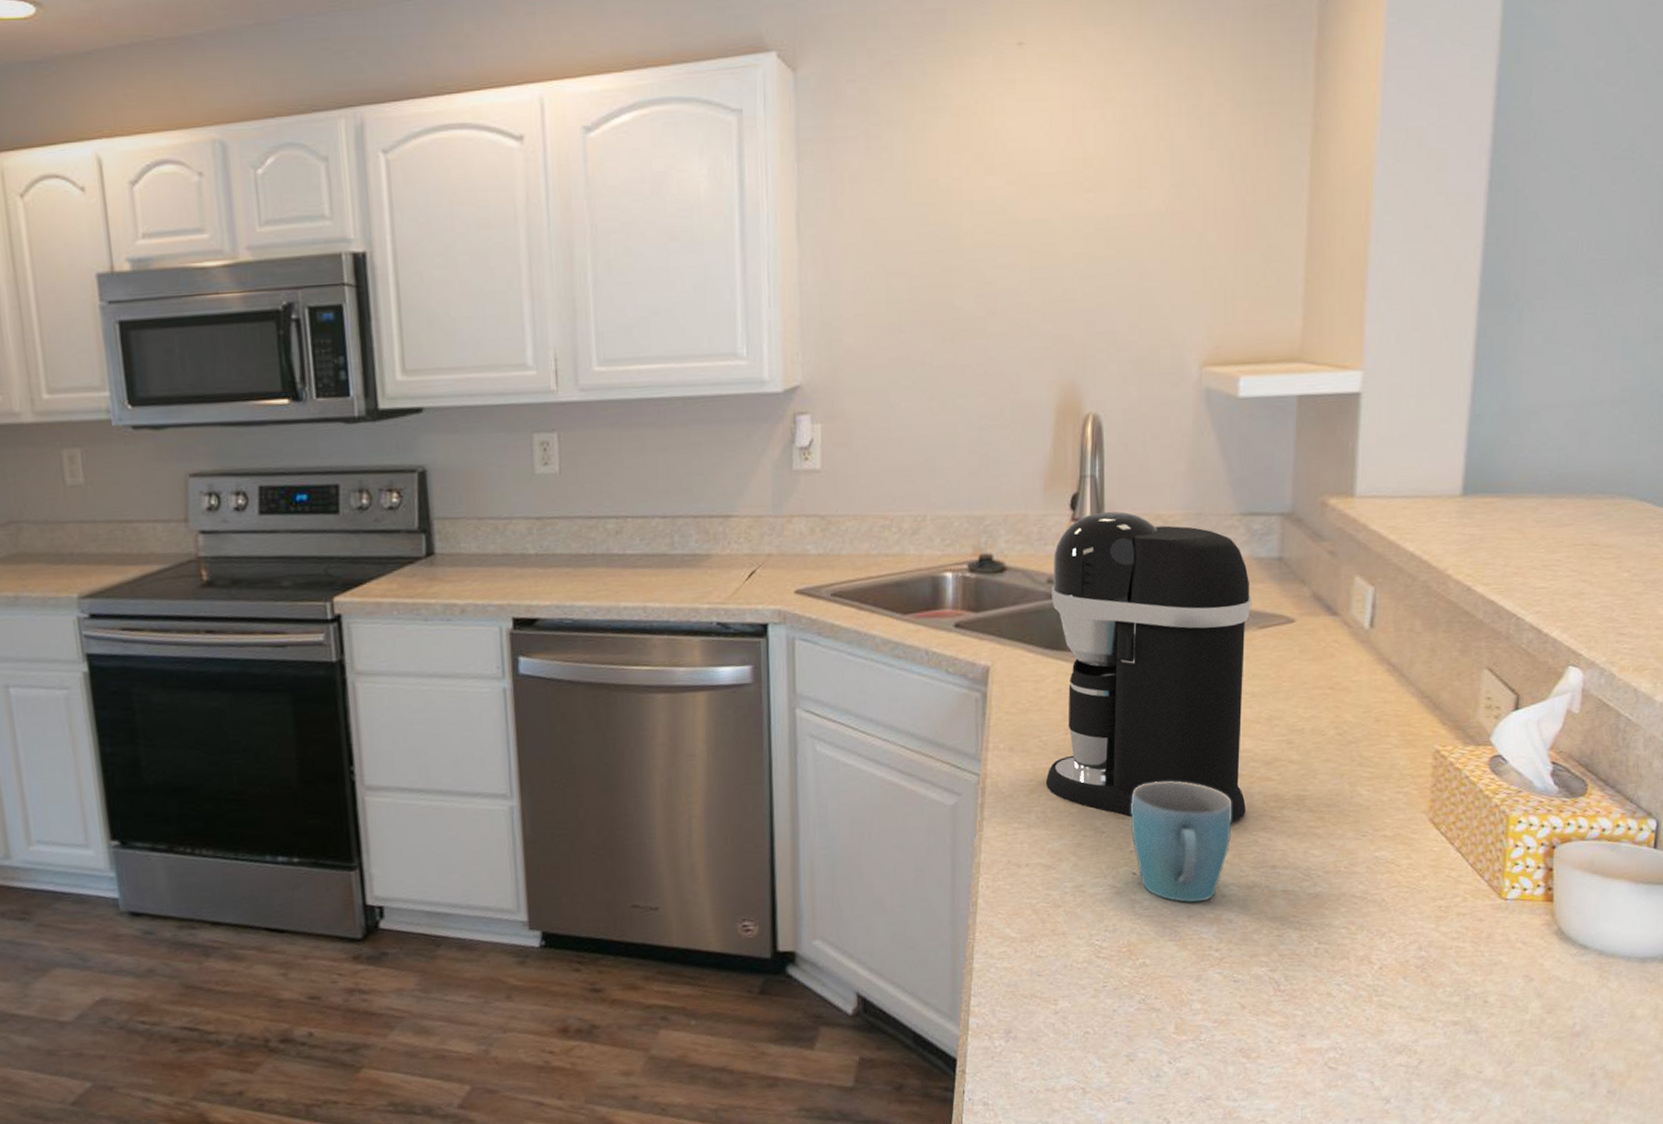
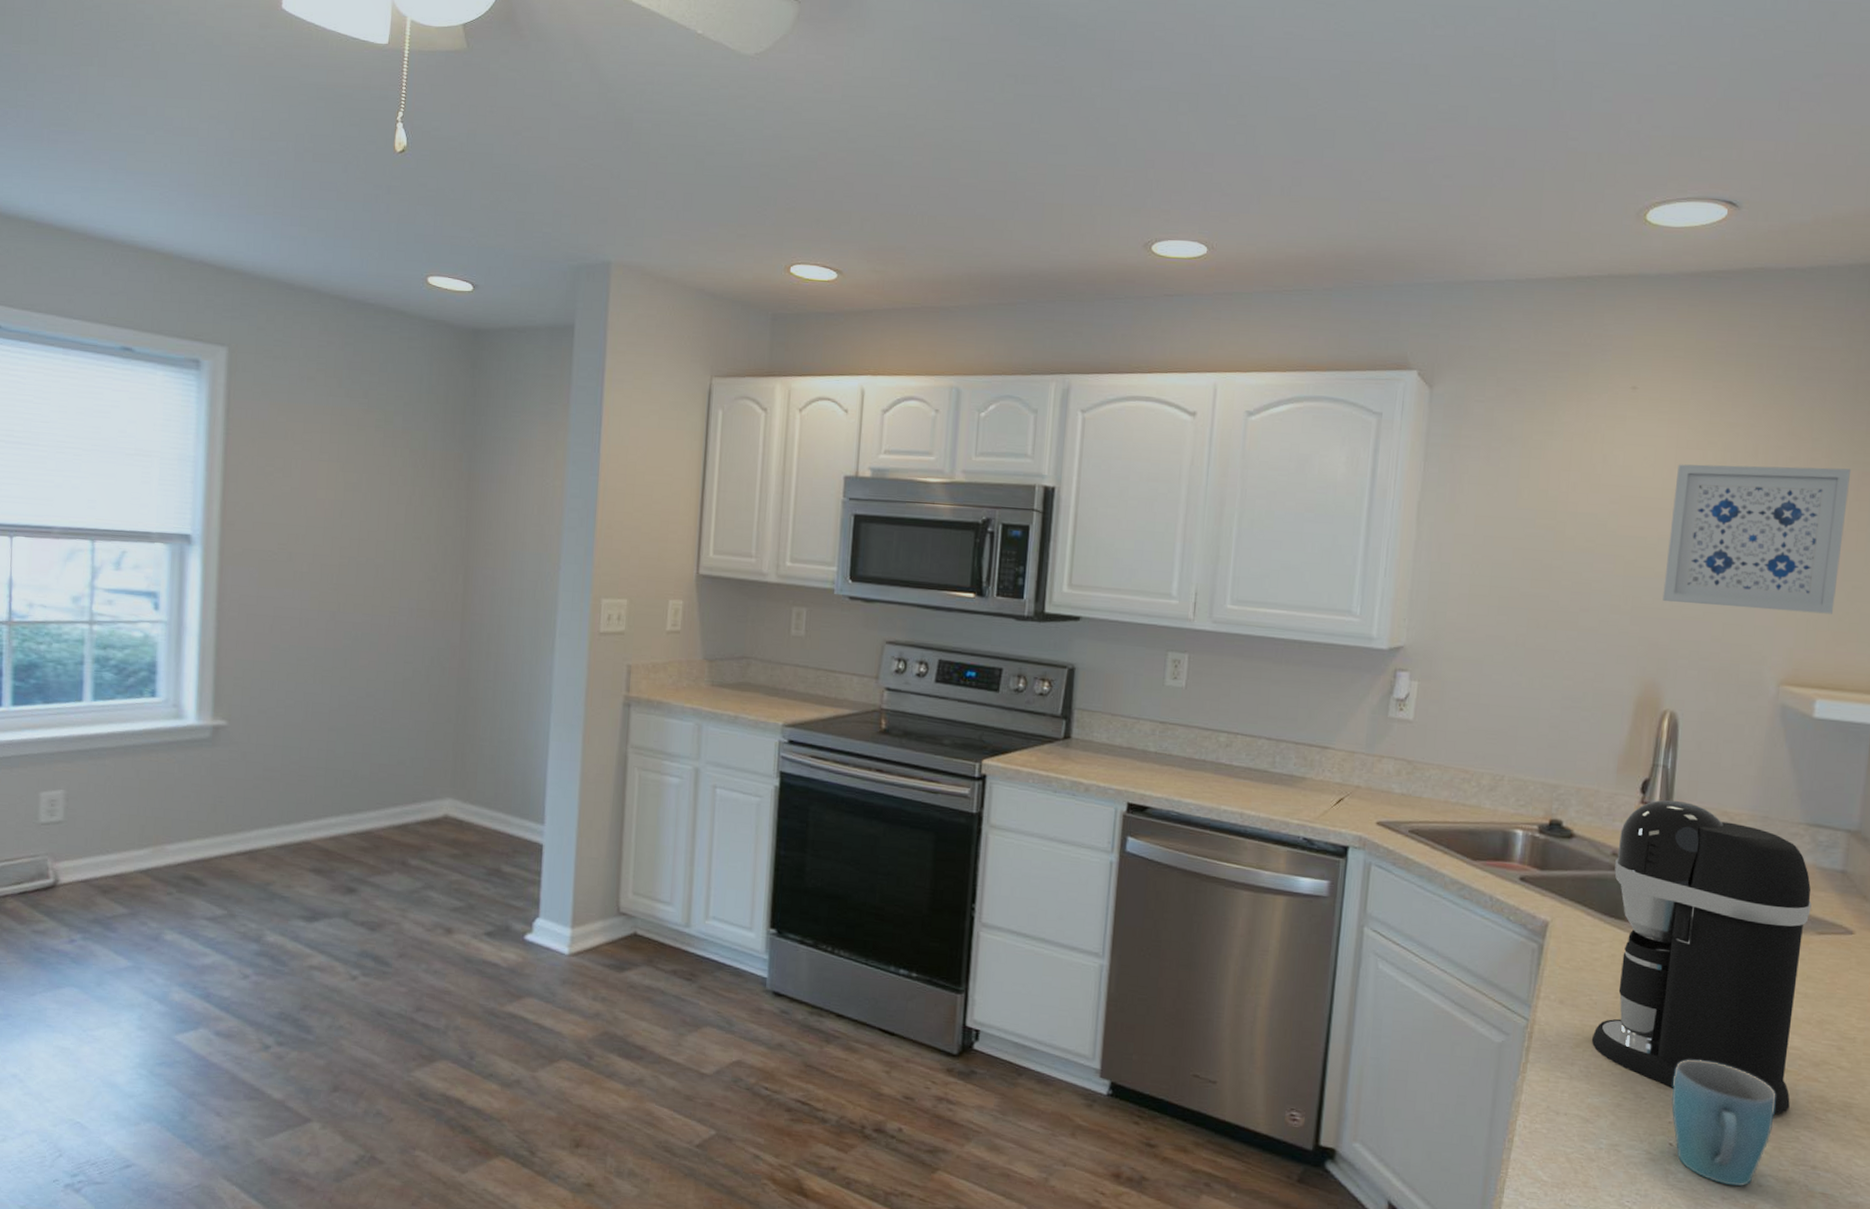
wall art: none [1073,111,1257,292] -> present [1662,464,1852,614]

